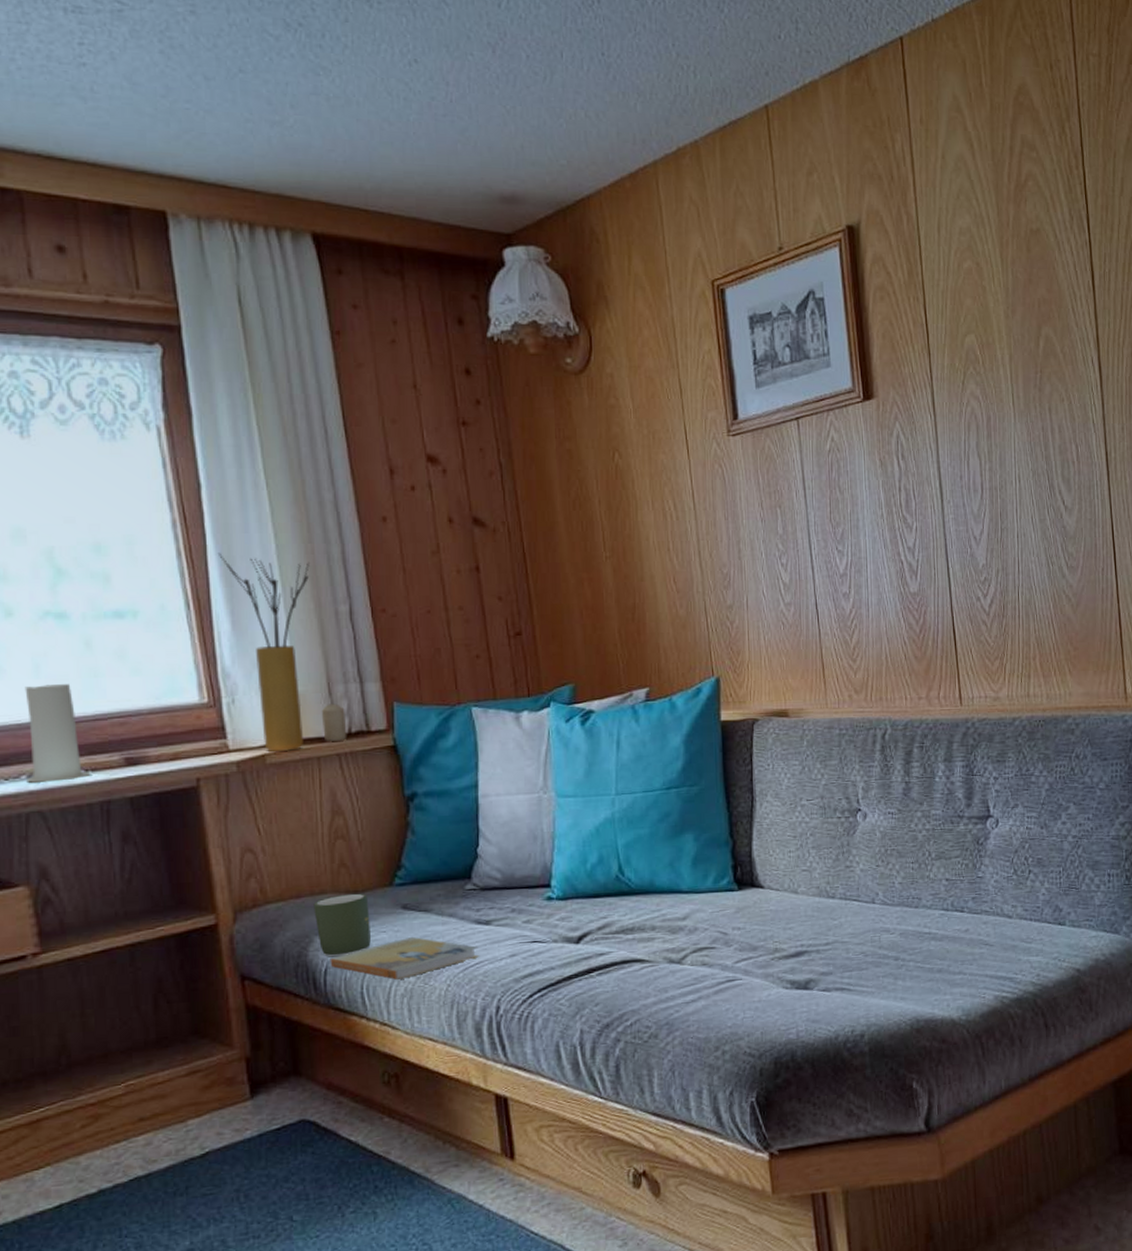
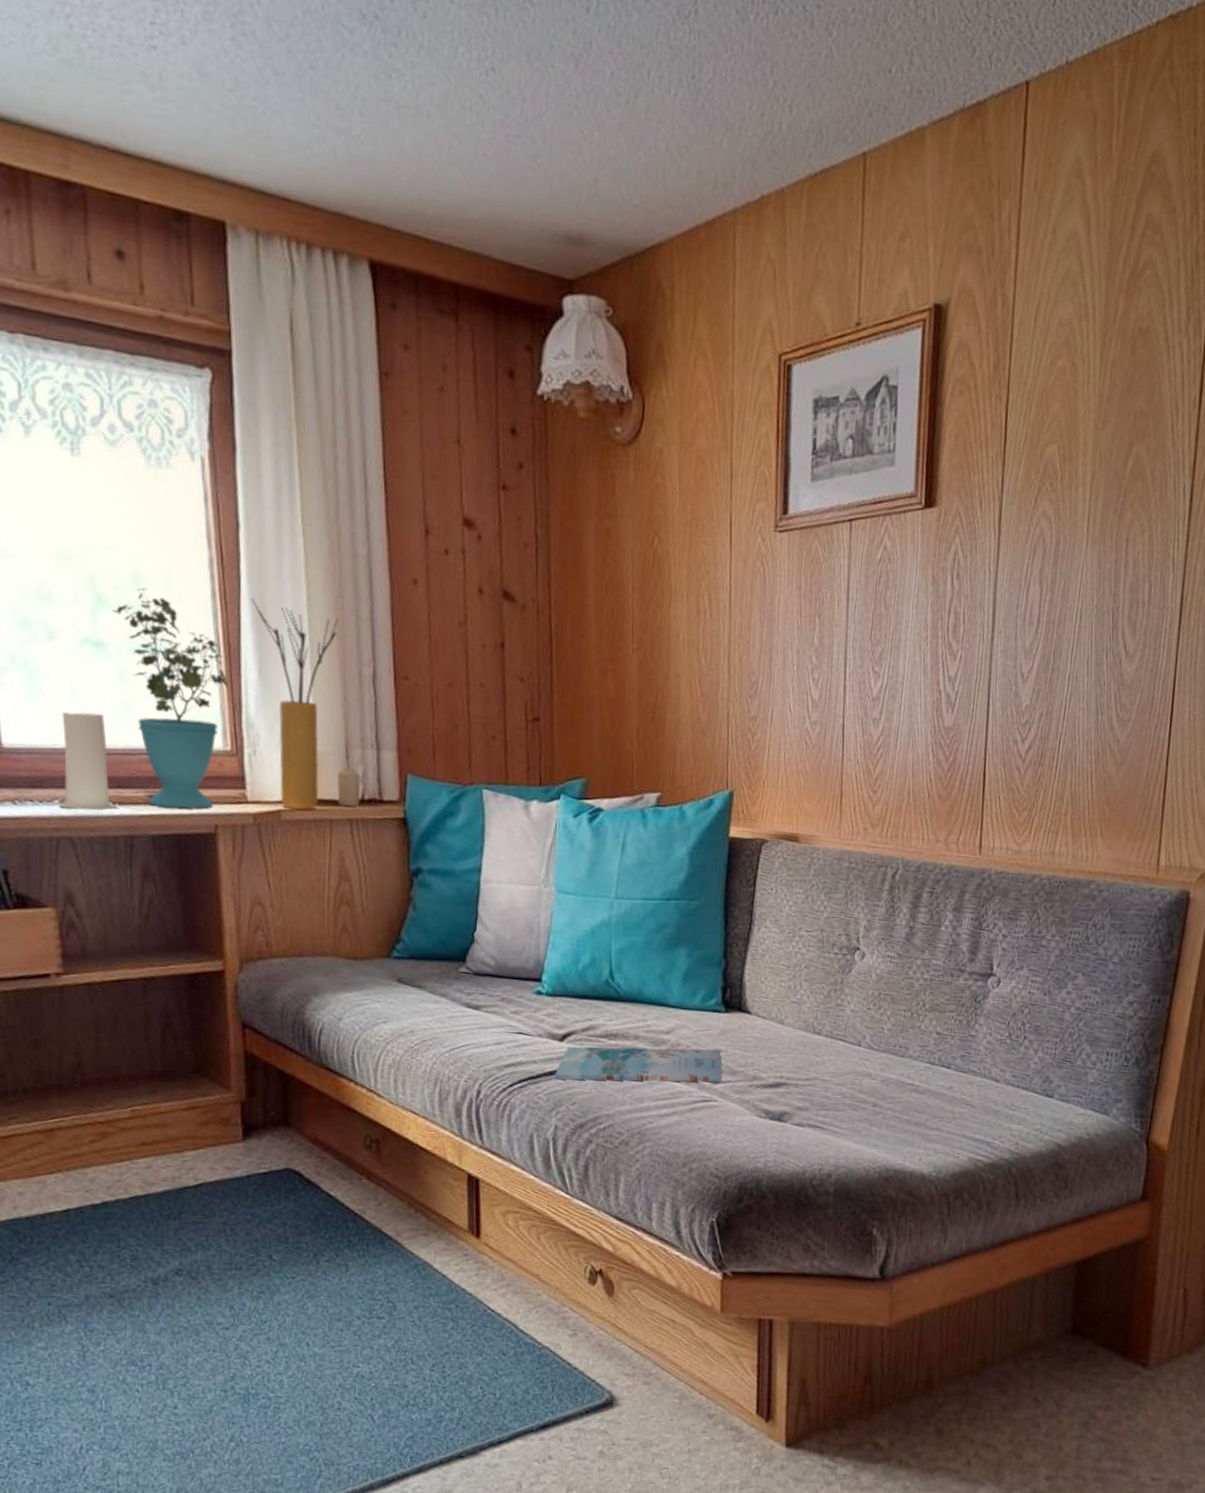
potted plant: none [72,555,201,768] -> present [111,587,229,809]
mug: present [313,893,371,957] -> none [314,959,366,1020]
book: present [330,936,479,981] -> none [325,1010,466,1051]
magazine: none [575,928,744,984] -> present [555,1046,723,1083]

